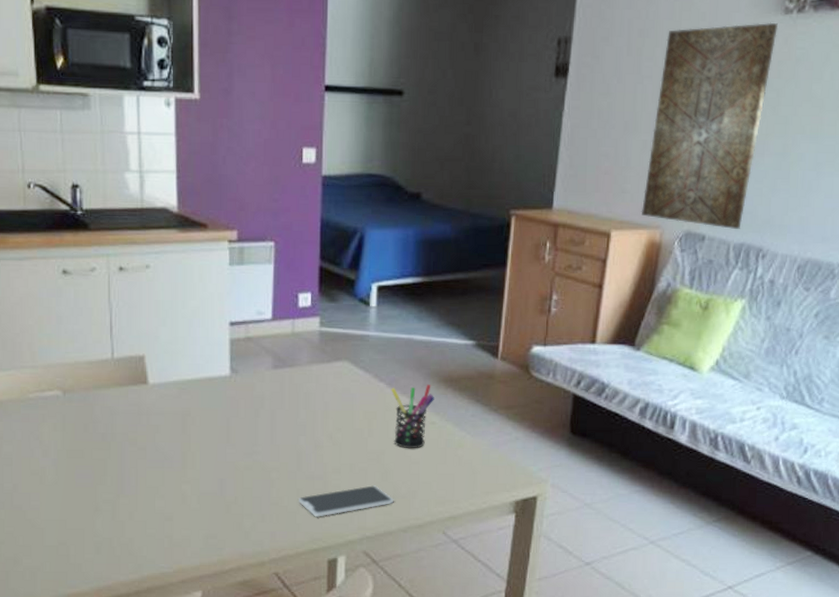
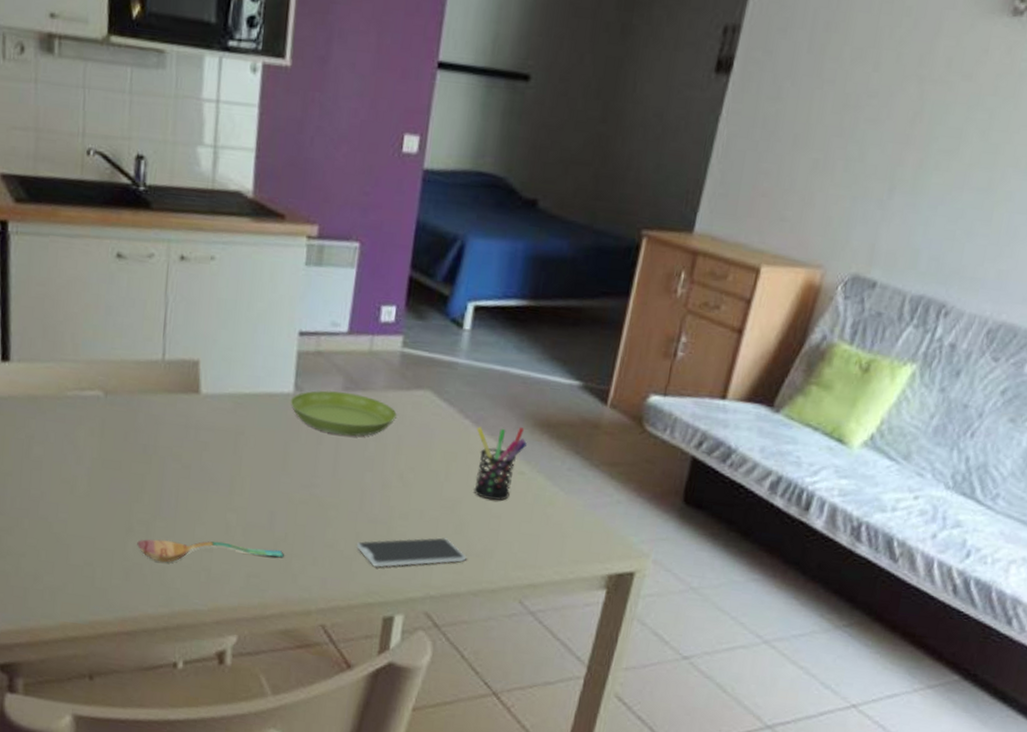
soupspoon: none [104,510,236,535] -> present [137,539,284,563]
saucer: none [228,370,321,407] -> present [290,390,397,437]
wall art: present [641,22,778,229] -> none [801,24,1002,278]

